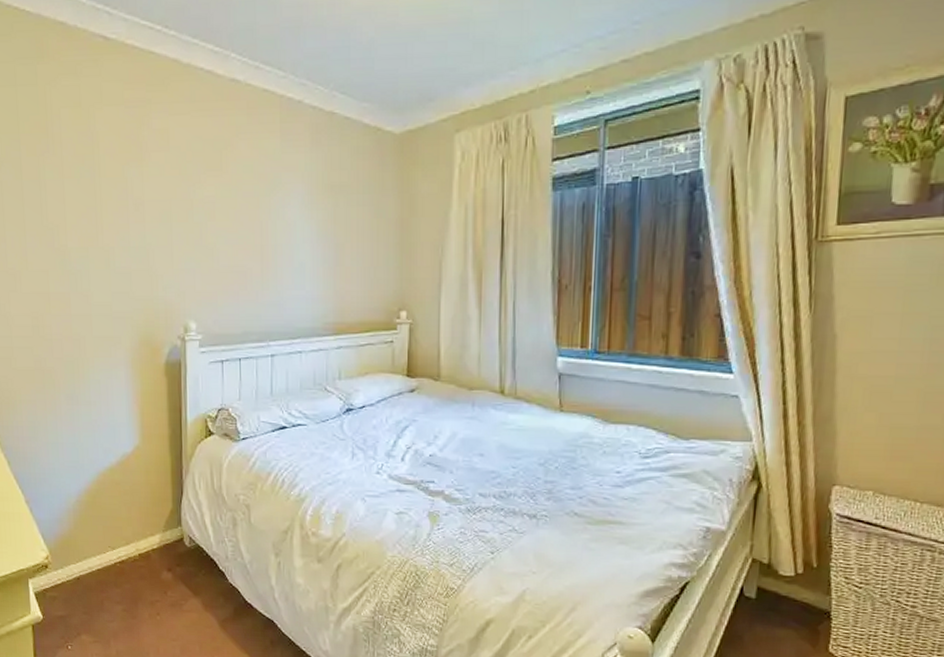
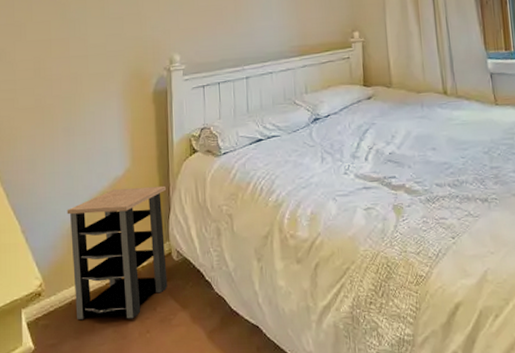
side table: none [72,466,179,600] -> present [67,185,168,319]

